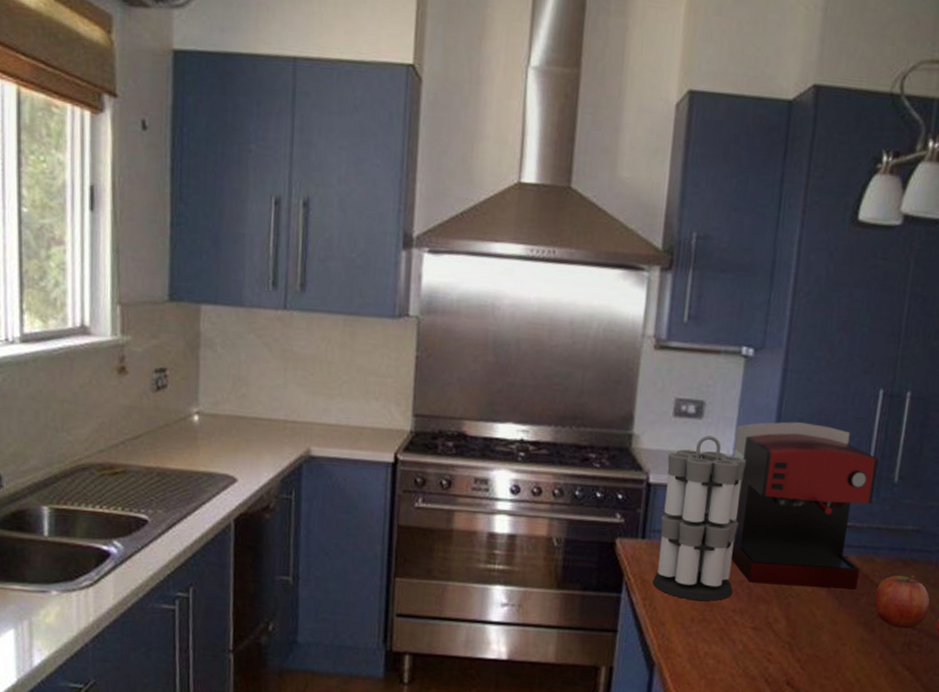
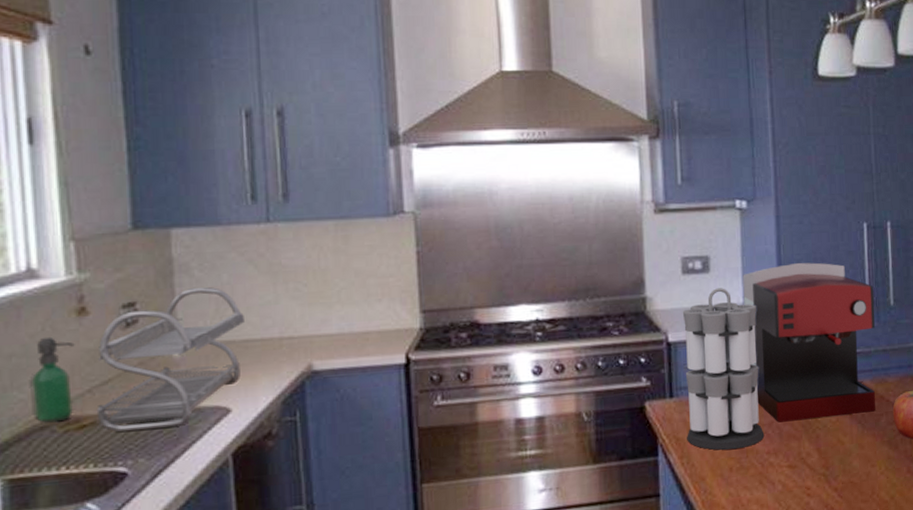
soap dispenser: none [78,388,114,466] -> present [32,336,75,423]
dish rack: none [127,362,256,487] -> present [96,287,244,433]

